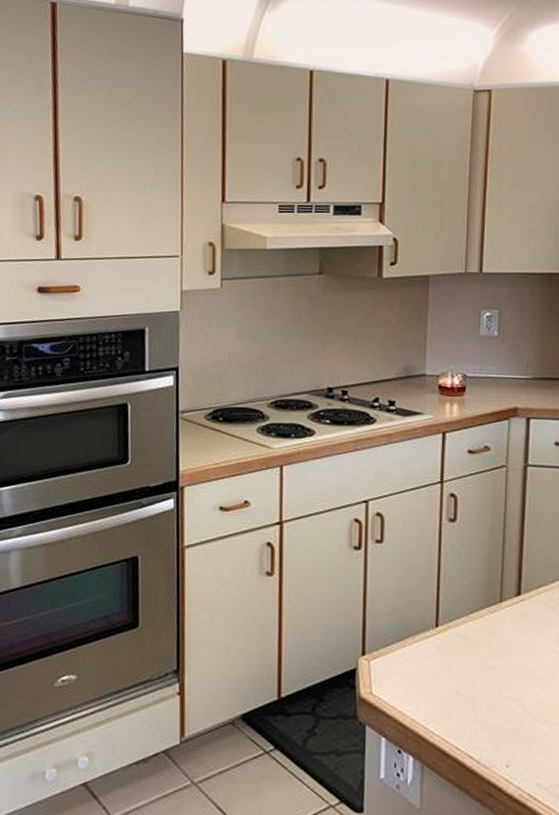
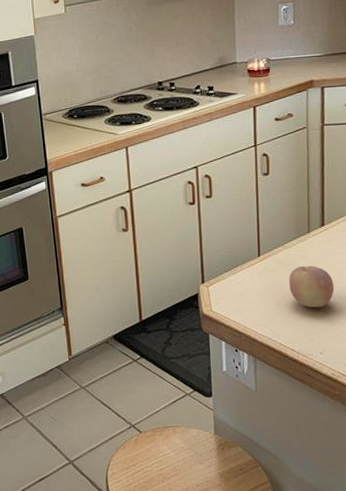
fruit: none [472,645,529,704] -> present [289,265,334,308]

